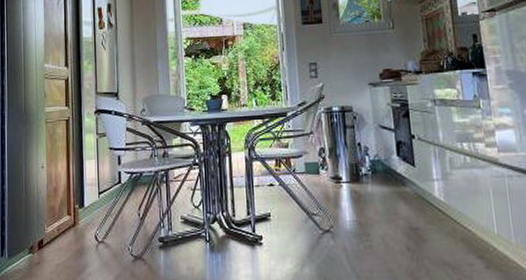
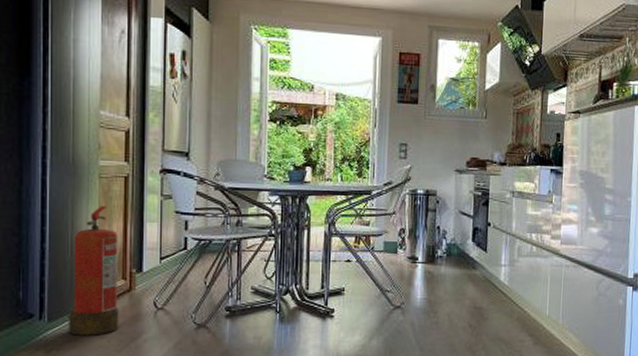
fire extinguisher: none [24,147,66,271] -> present [68,205,119,335]

